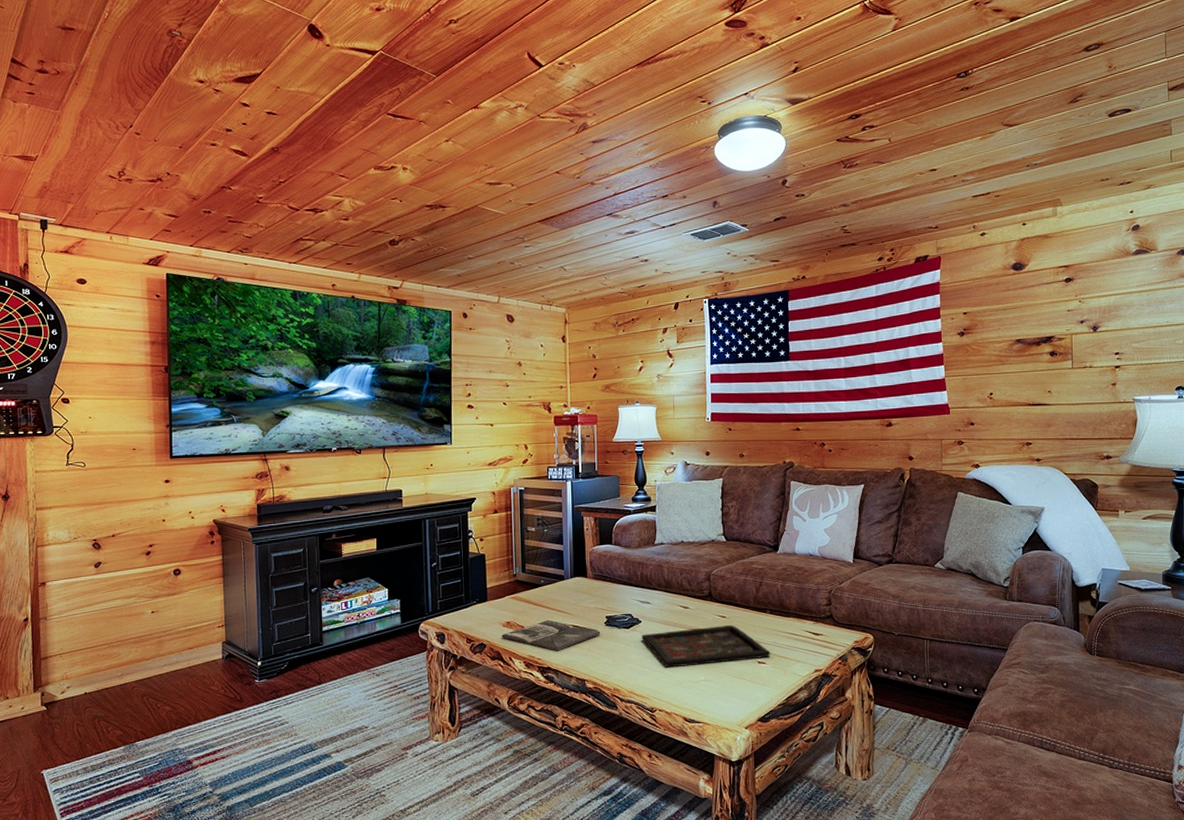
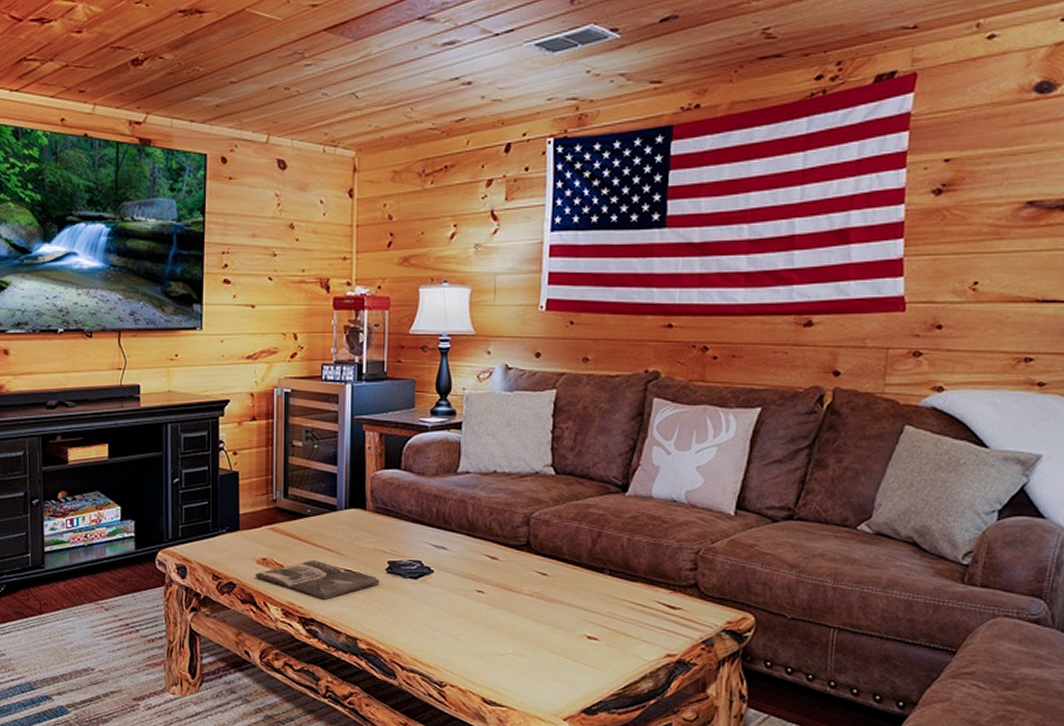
decorative tray: present [641,625,771,668] -> none [432,585,606,634]

